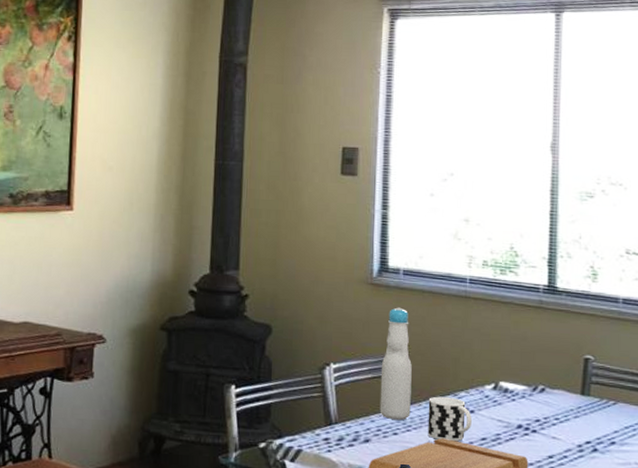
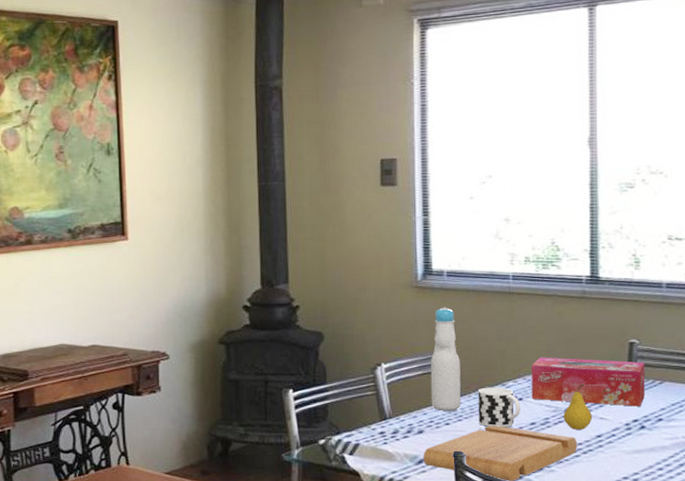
tissue box: none [483,367,600,428] -> present [531,357,646,407]
fruit: none [515,399,544,449] -> present [563,383,592,430]

